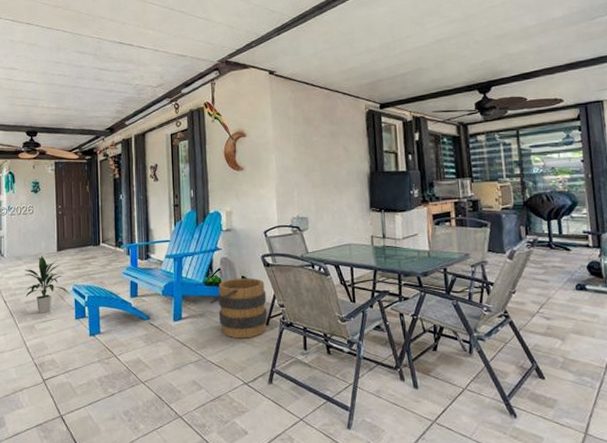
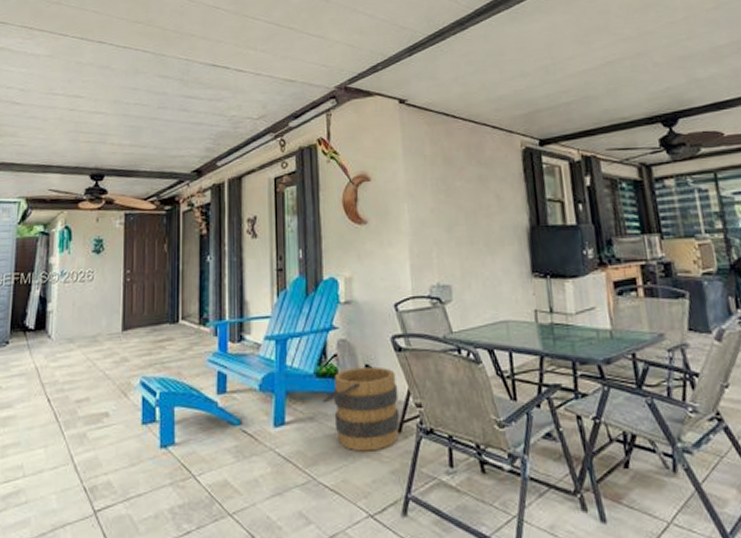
indoor plant: present [25,256,69,313] -> none [76,337,135,416]

